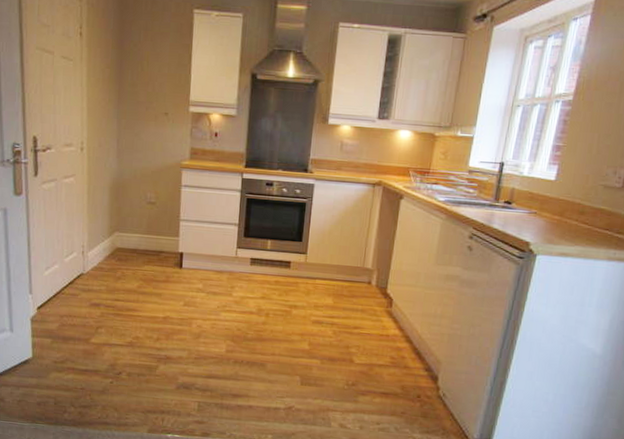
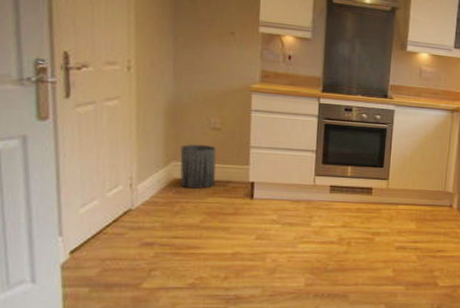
trash can: none [121,216,151,258] -> present [180,144,216,189]

